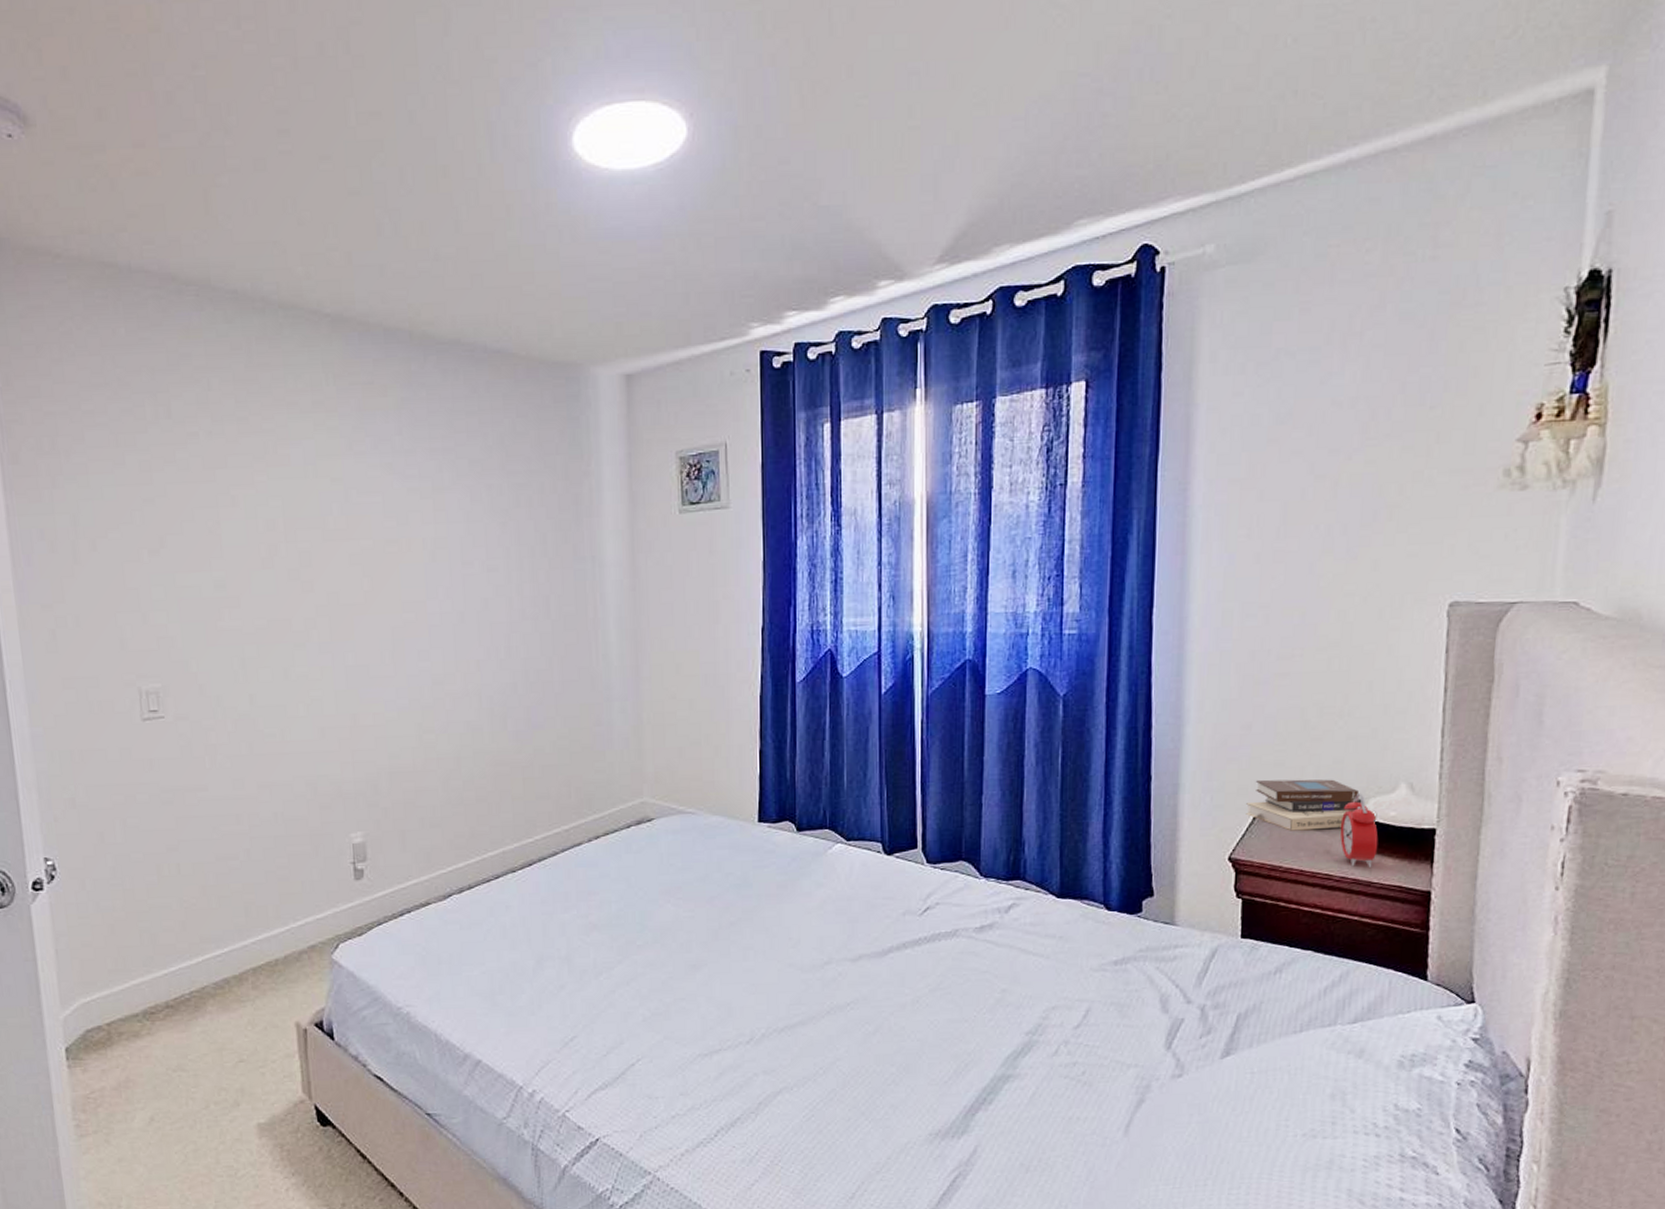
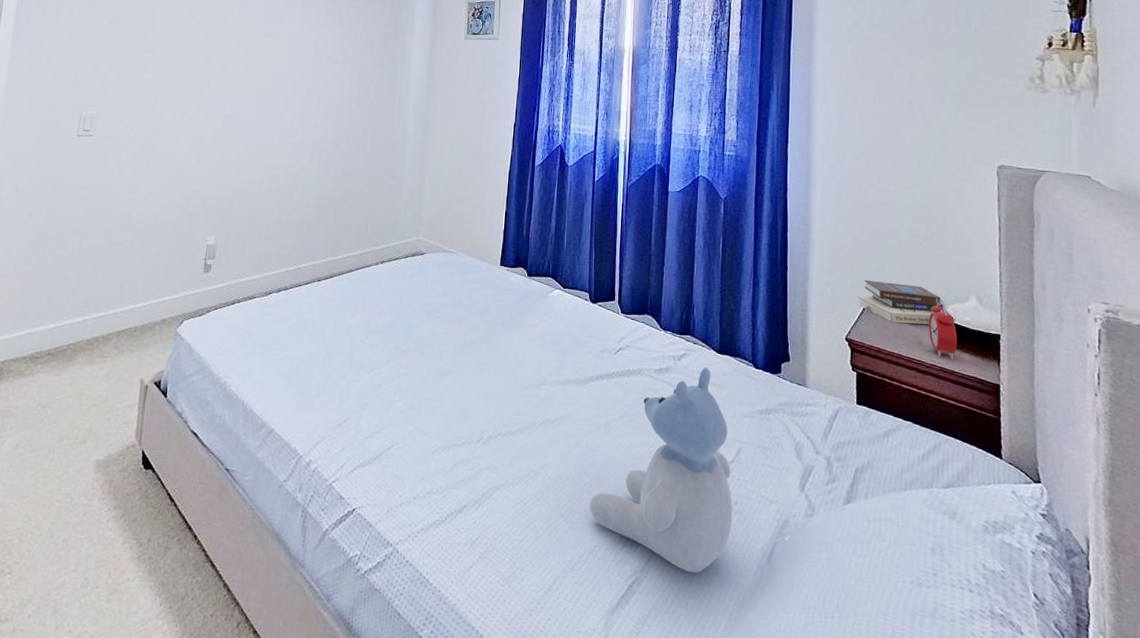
stuffed bear: none [896,917,1080,1158] -> present [589,367,733,573]

